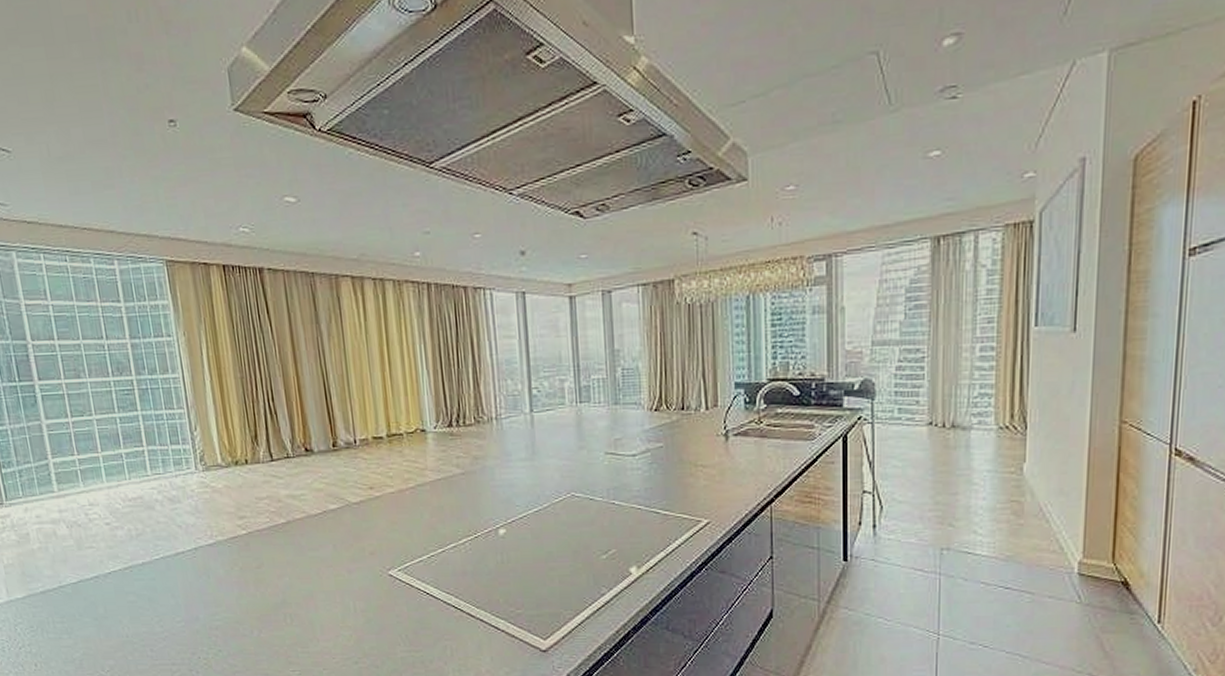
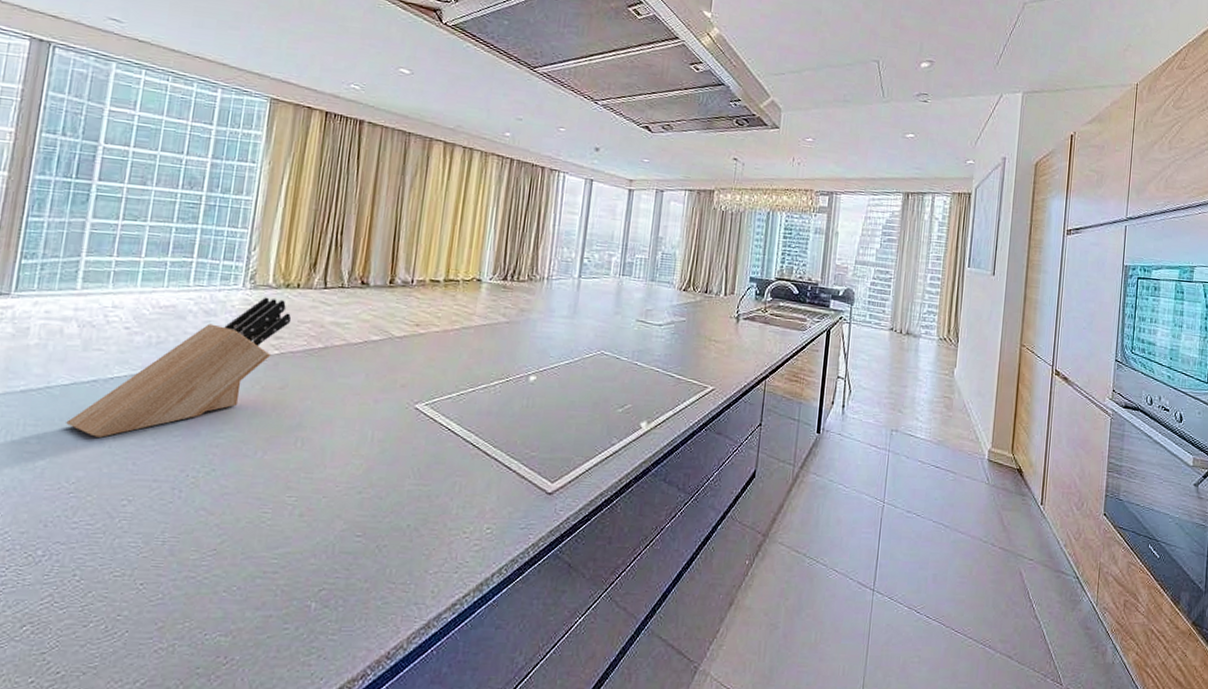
knife block: none [85,477,249,629] -> present [66,297,292,438]

